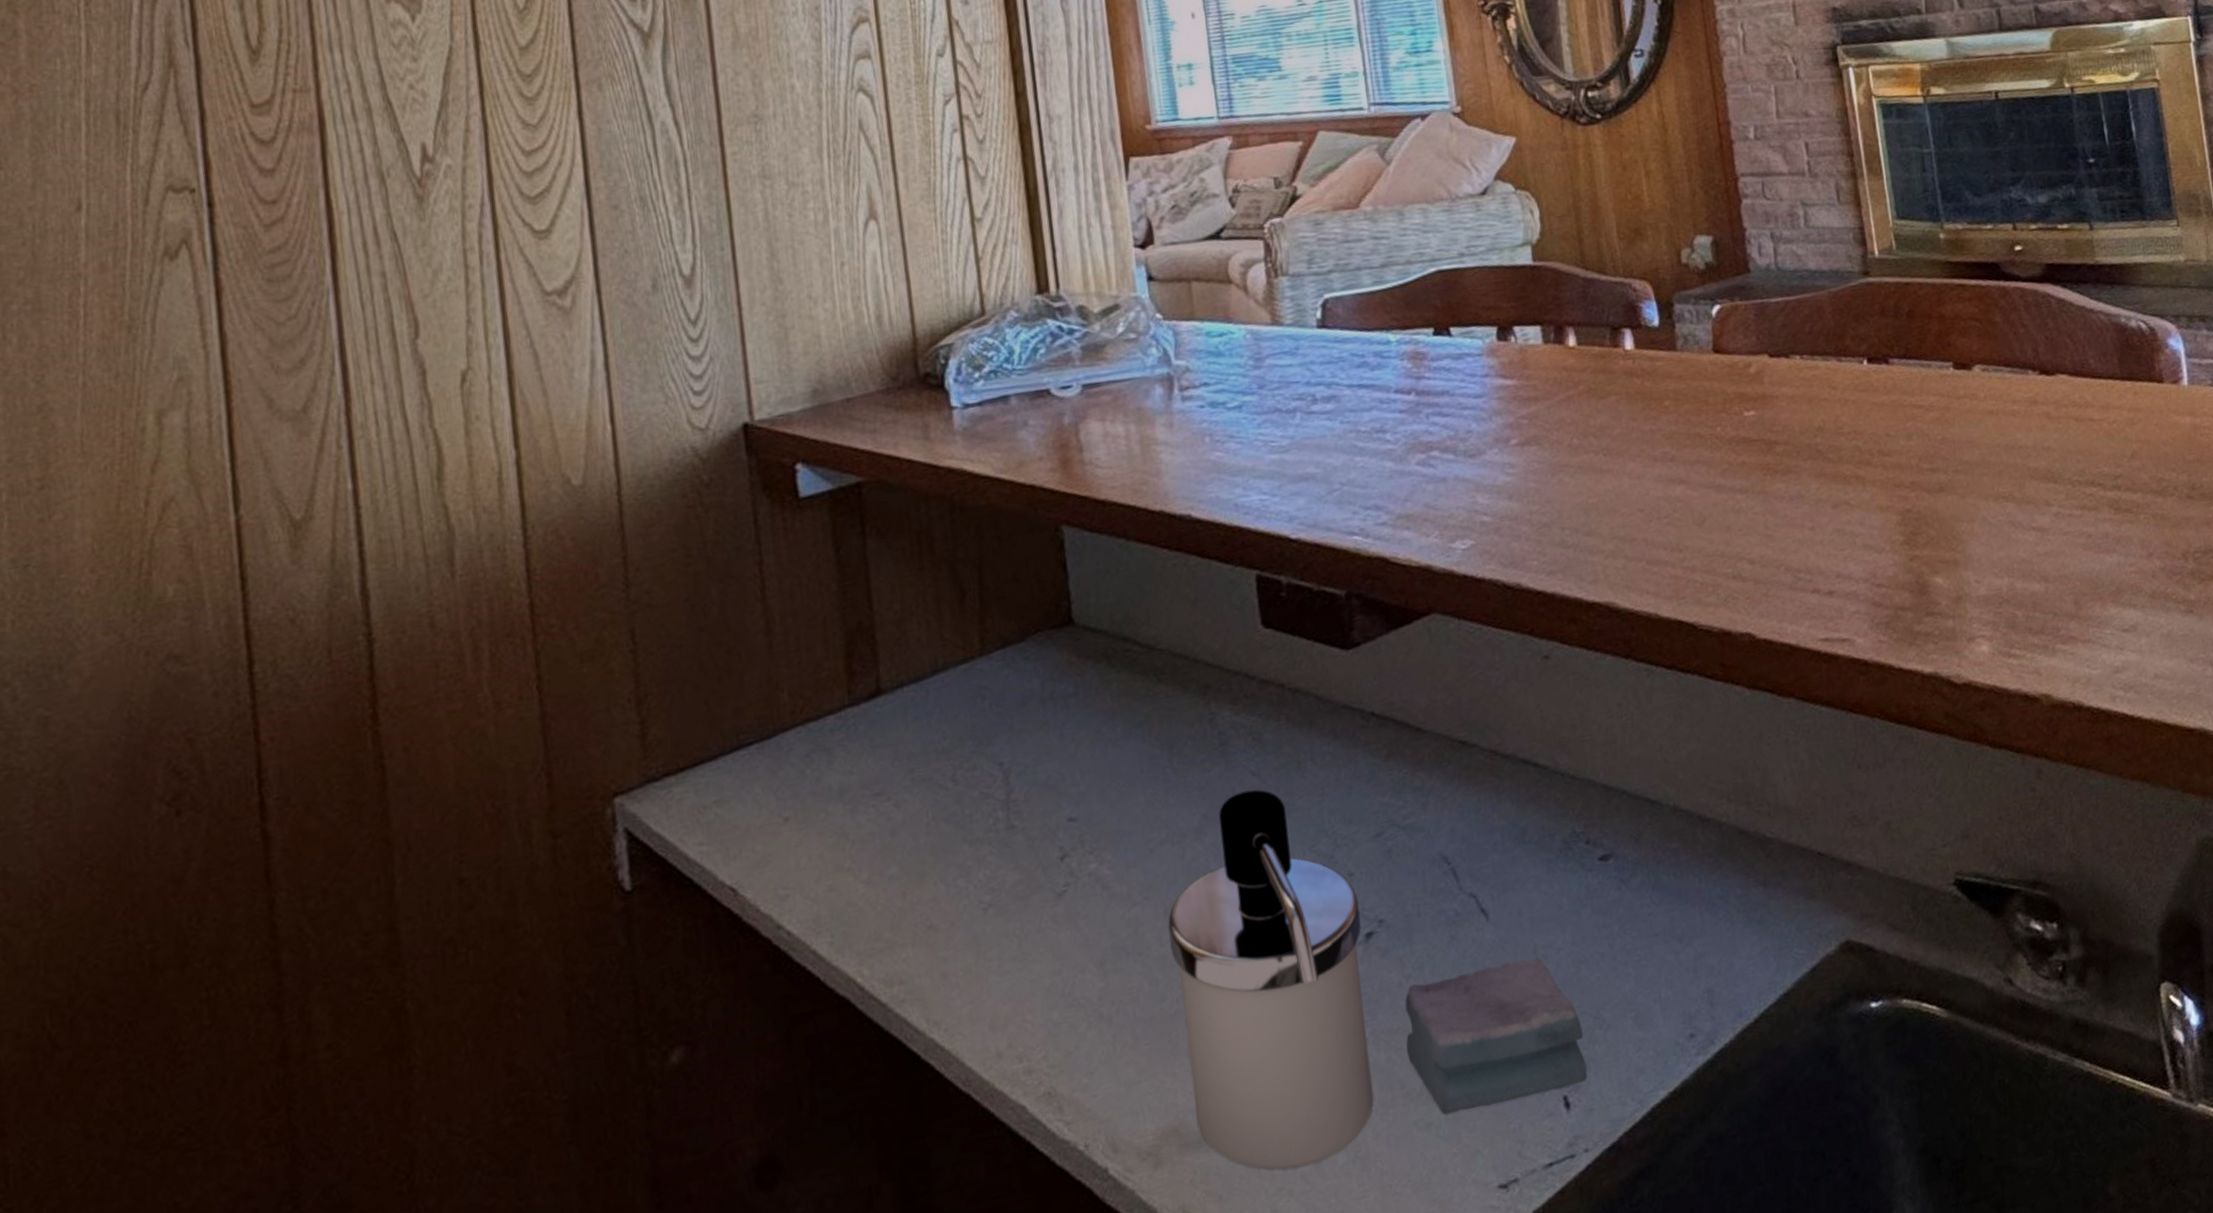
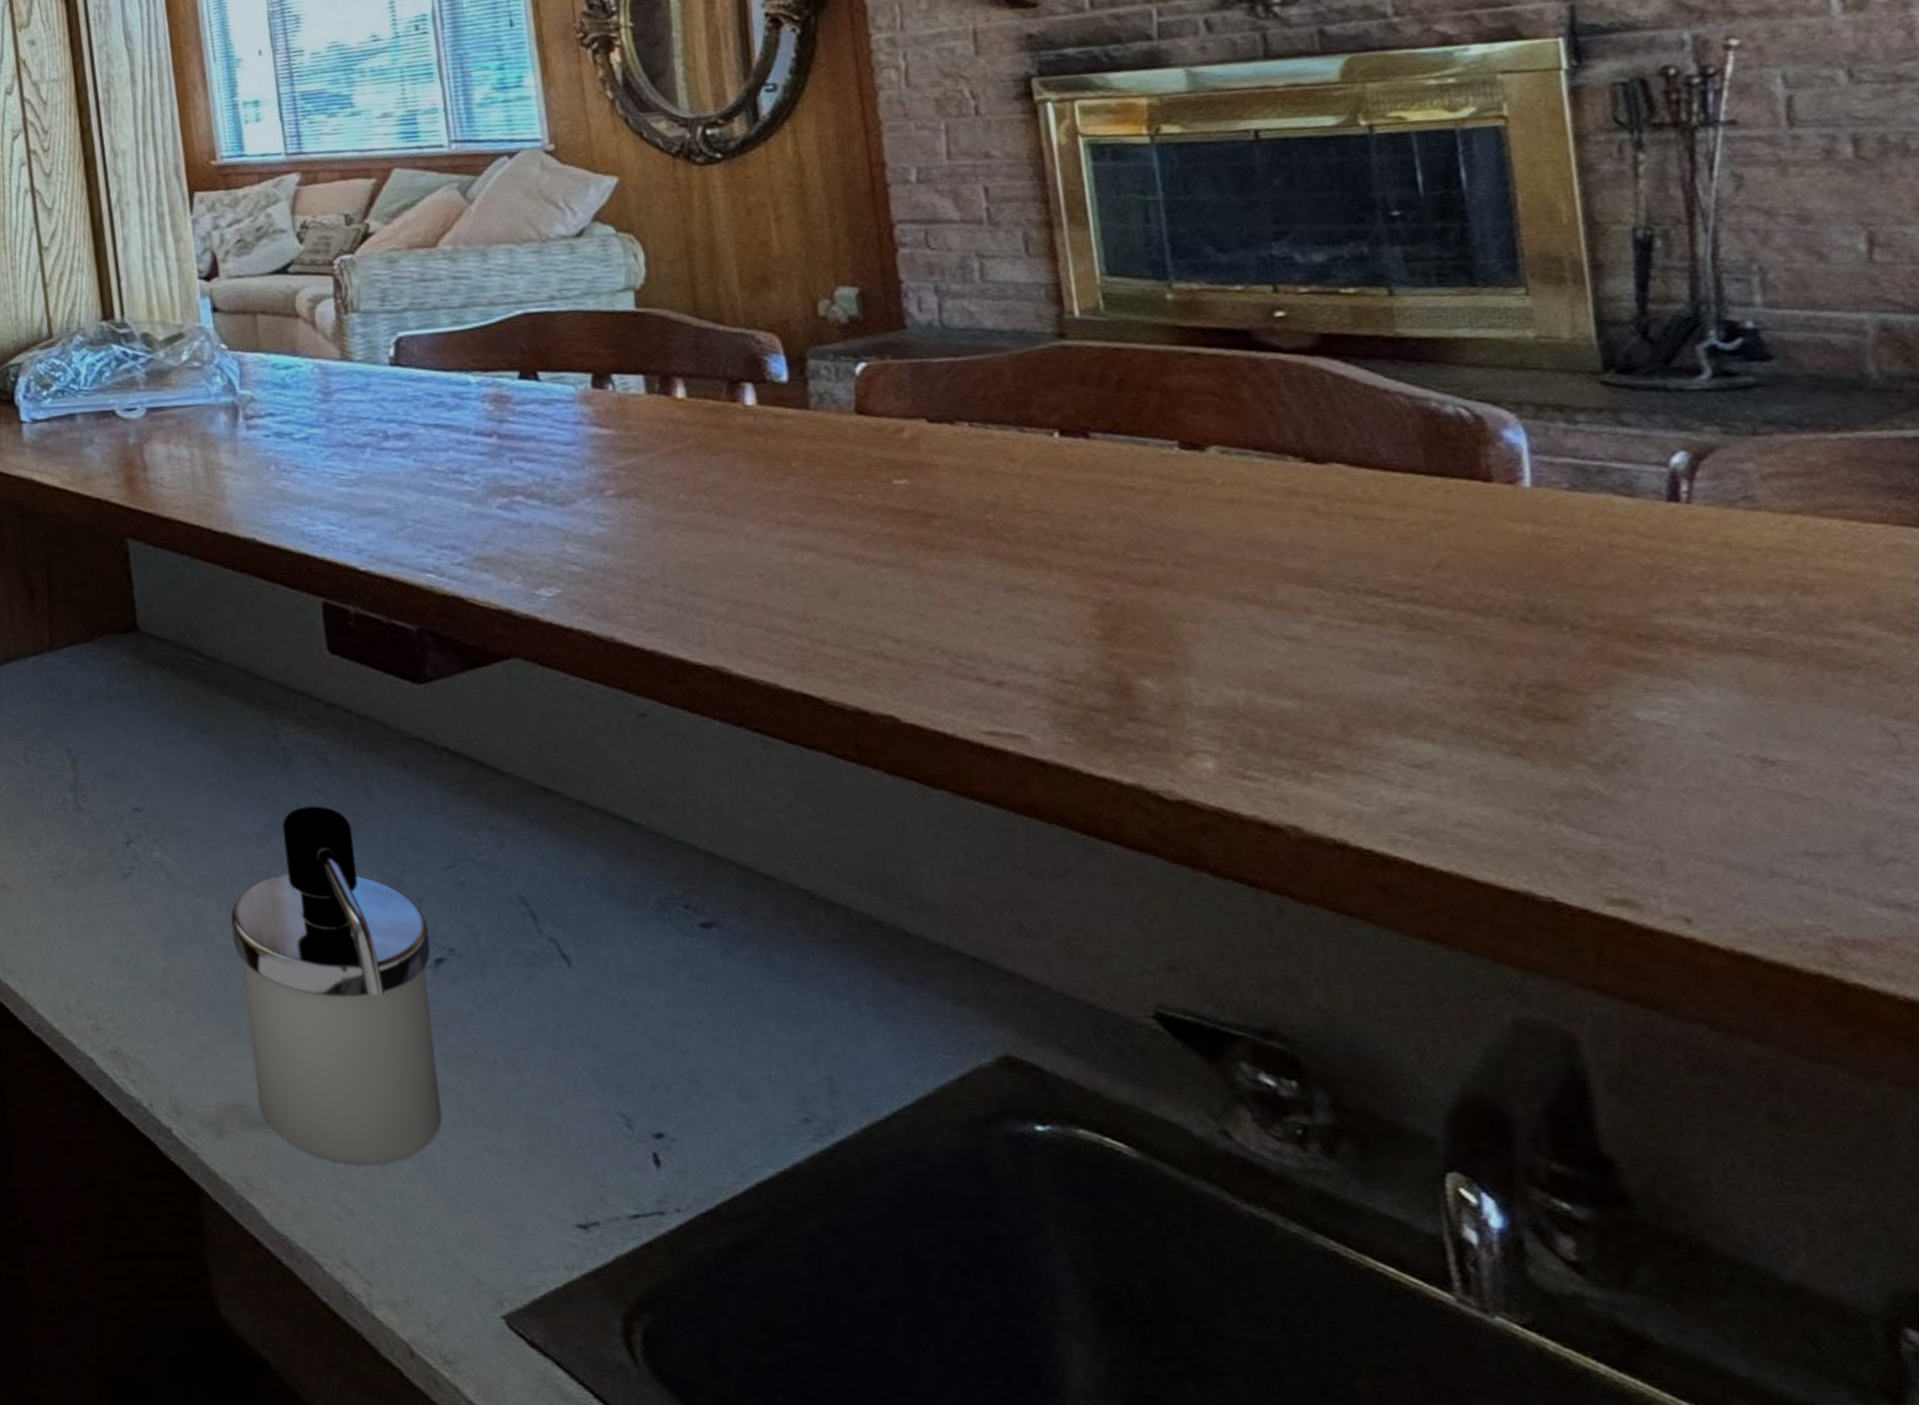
sponge: present [1404,955,1588,1115] -> none [476,1010,681,1147]

